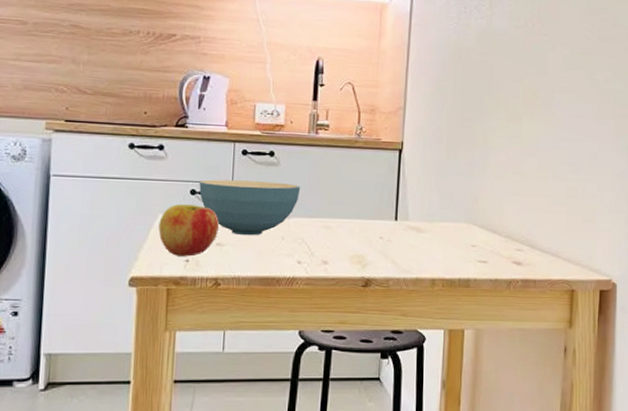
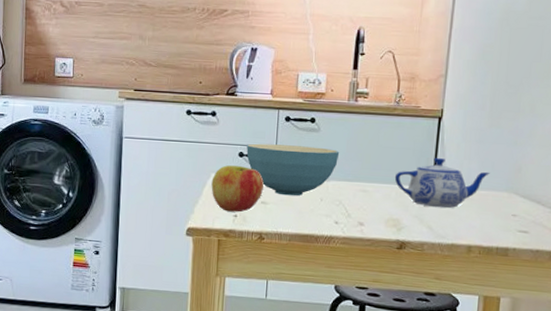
teapot: none [357,190,449,242] -> present [394,157,490,209]

